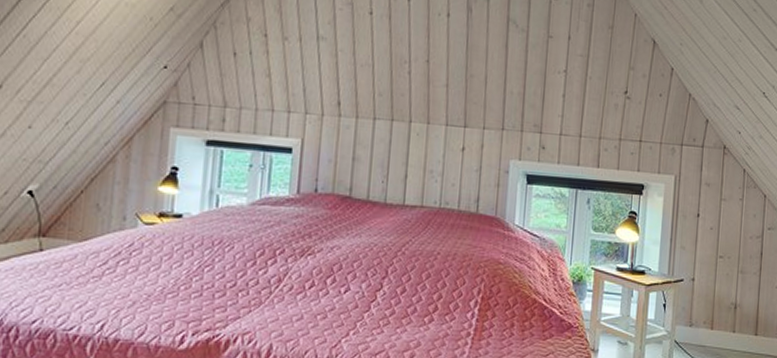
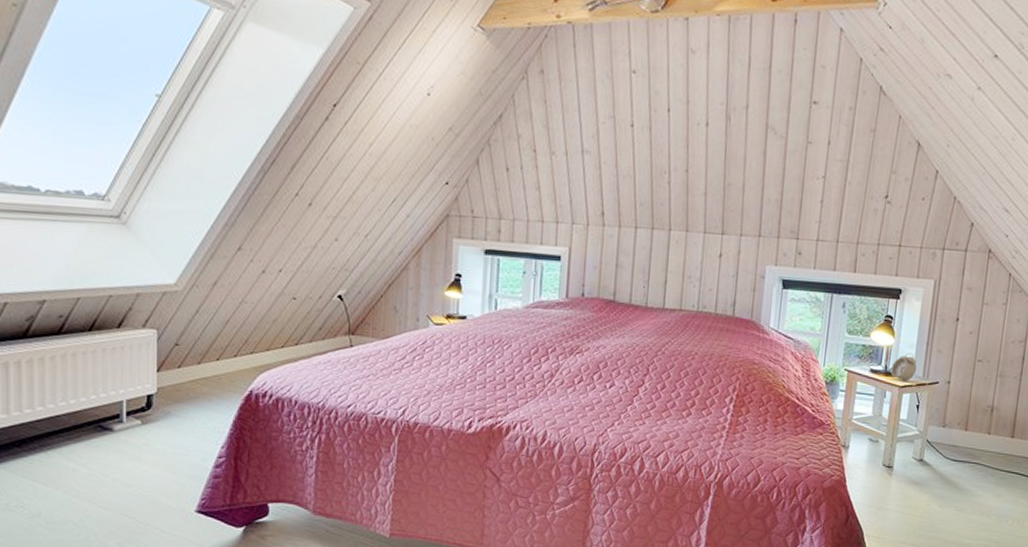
alarm clock: none [636,249,662,280] -> present [890,352,917,382]

